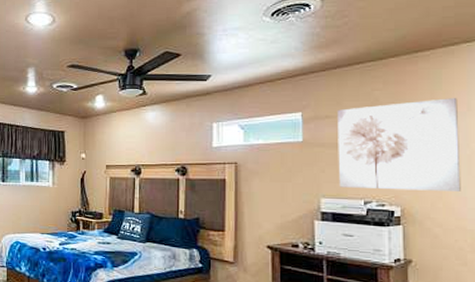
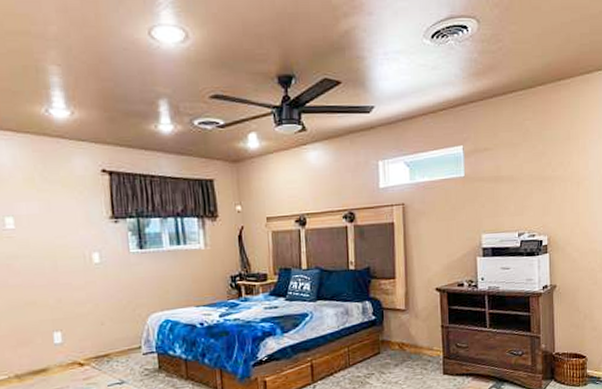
wall art: present [336,98,461,191] -> none [494,126,593,222]

